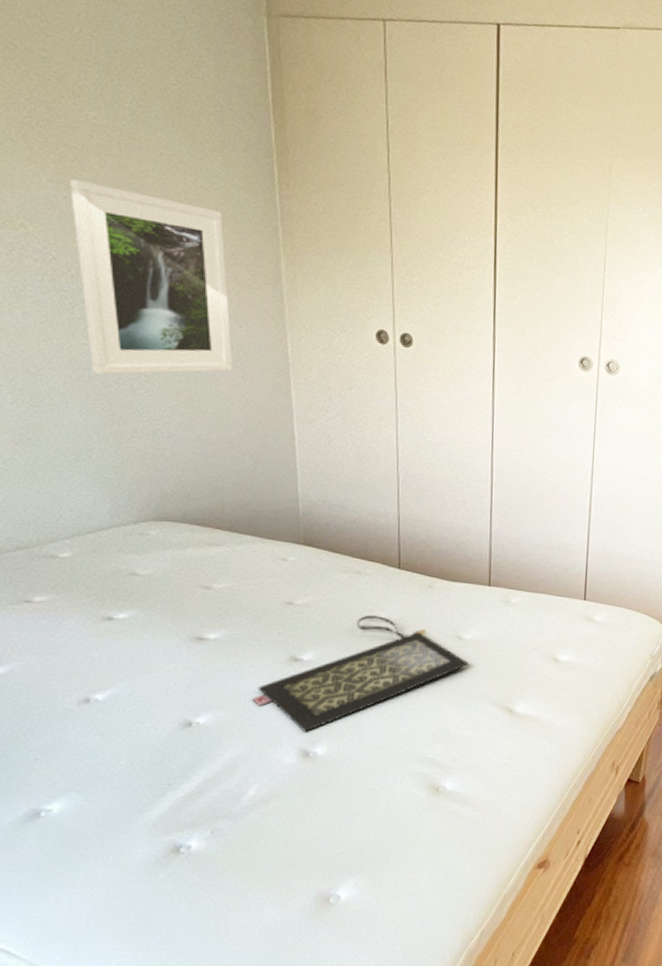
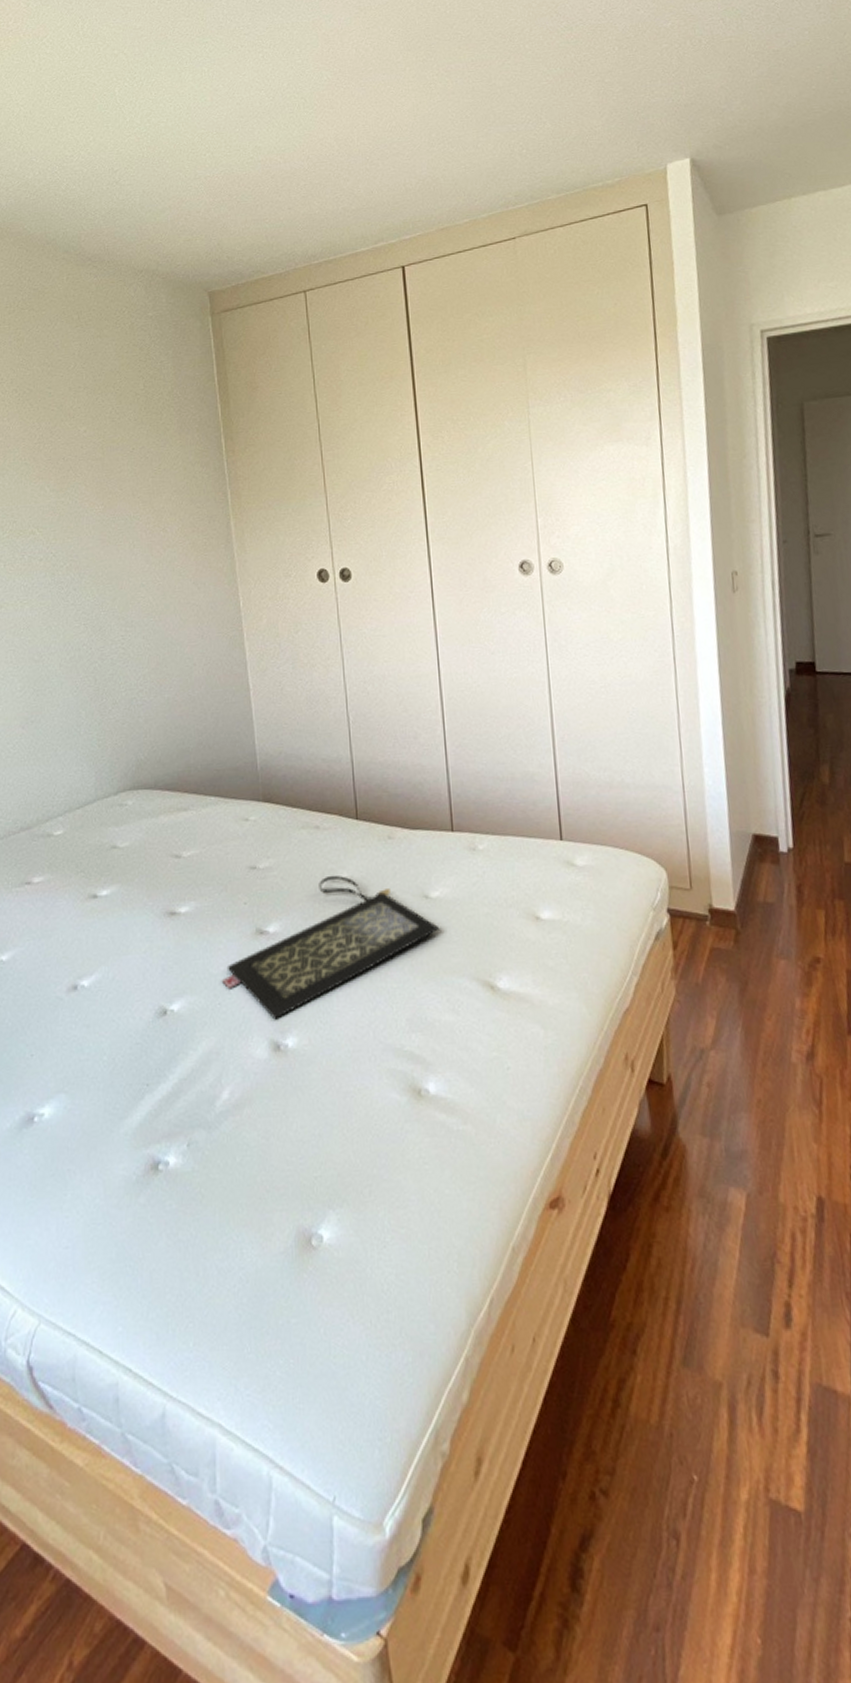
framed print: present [70,179,233,375] -> none [66,485,194,654]

